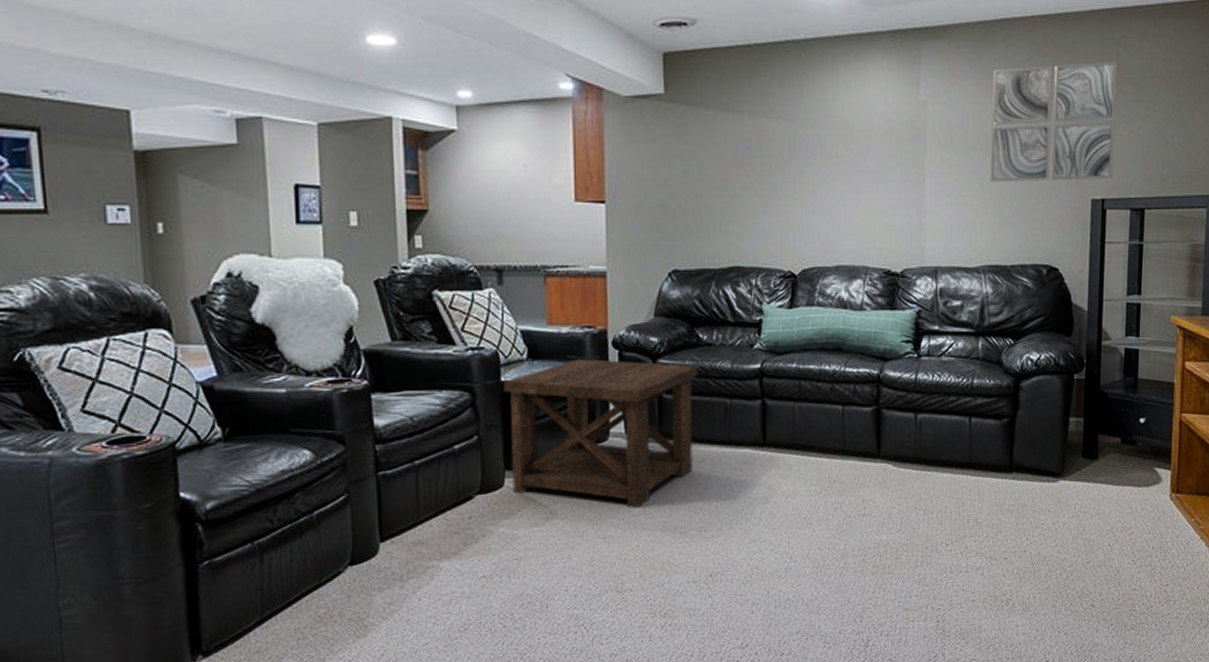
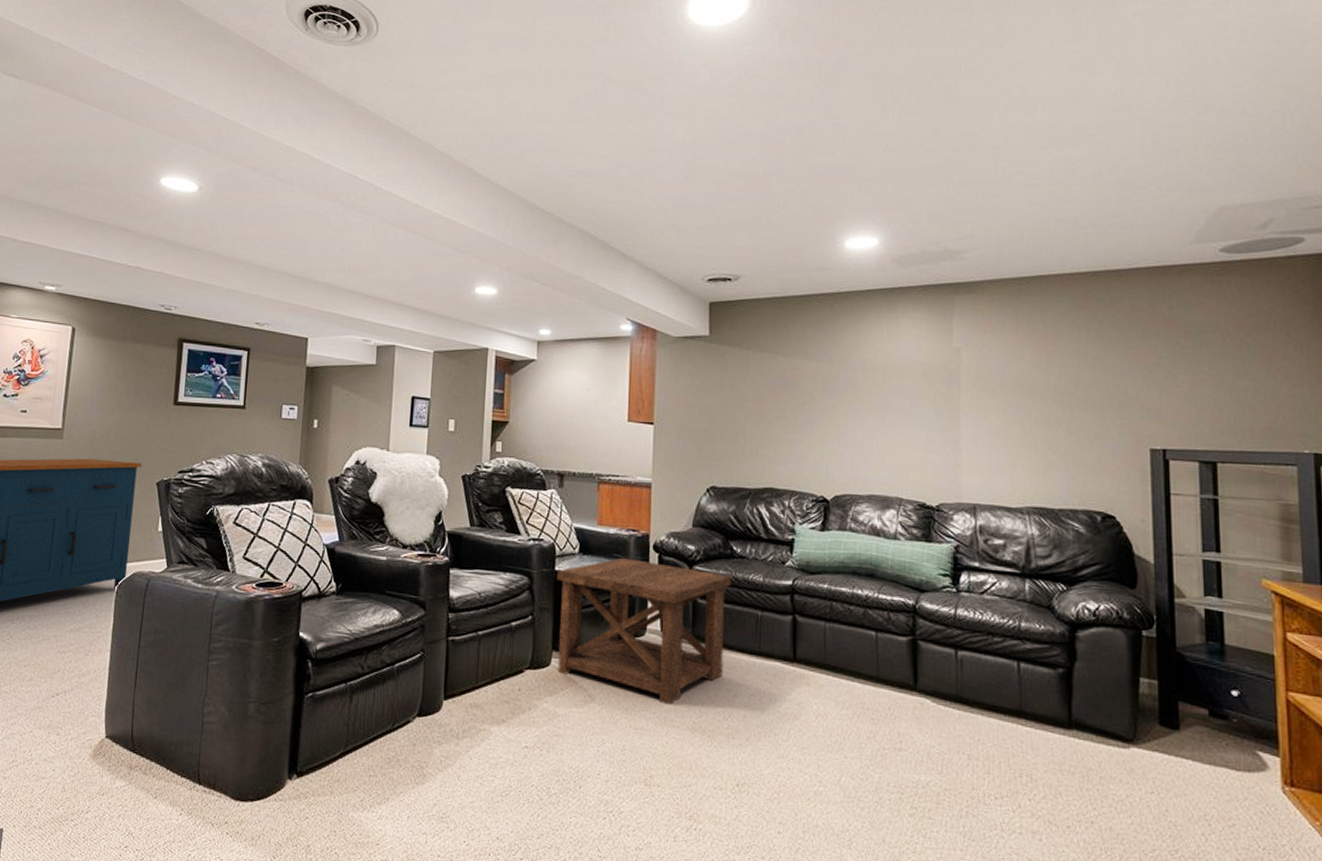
wall art: present [990,61,1118,182] -> none [1030,315,1174,431]

